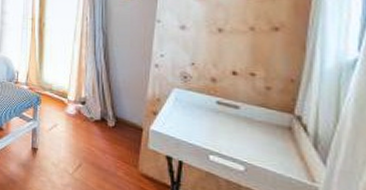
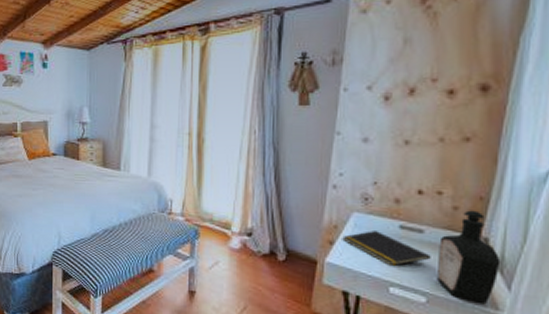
notepad: none [165,104,247,137] -> present [342,231,431,267]
bottle: none [254,90,315,175] -> present [437,210,501,303]

